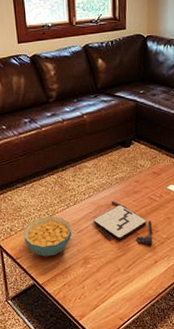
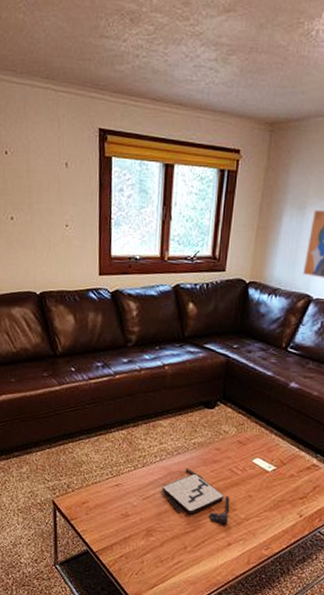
cereal bowl: present [23,216,72,257] -> none [81,476,137,522]

